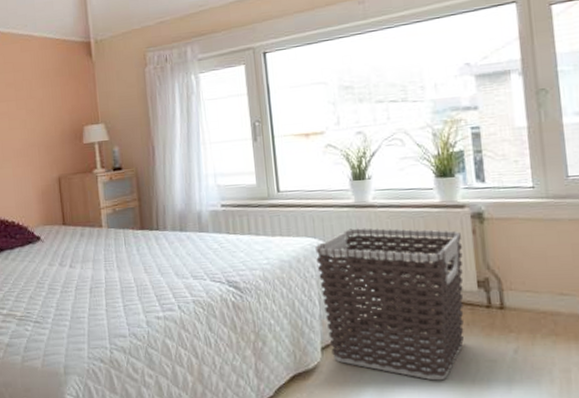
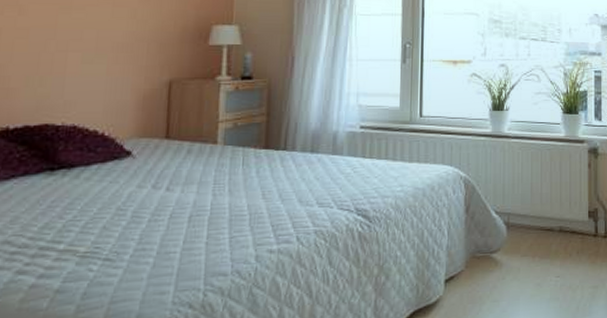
clothes hamper: present [315,228,464,381] -> none [450,157,579,309]

